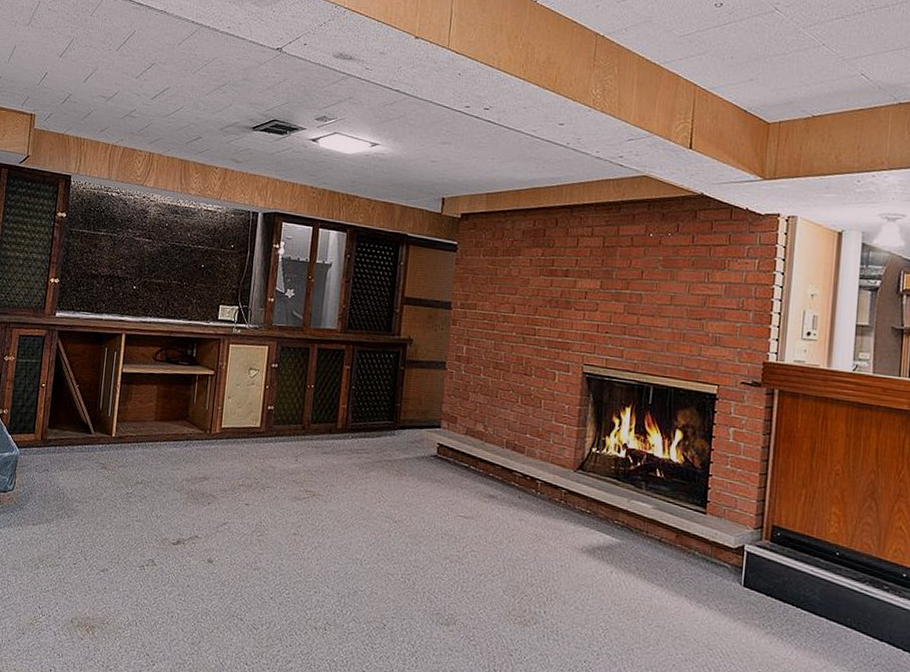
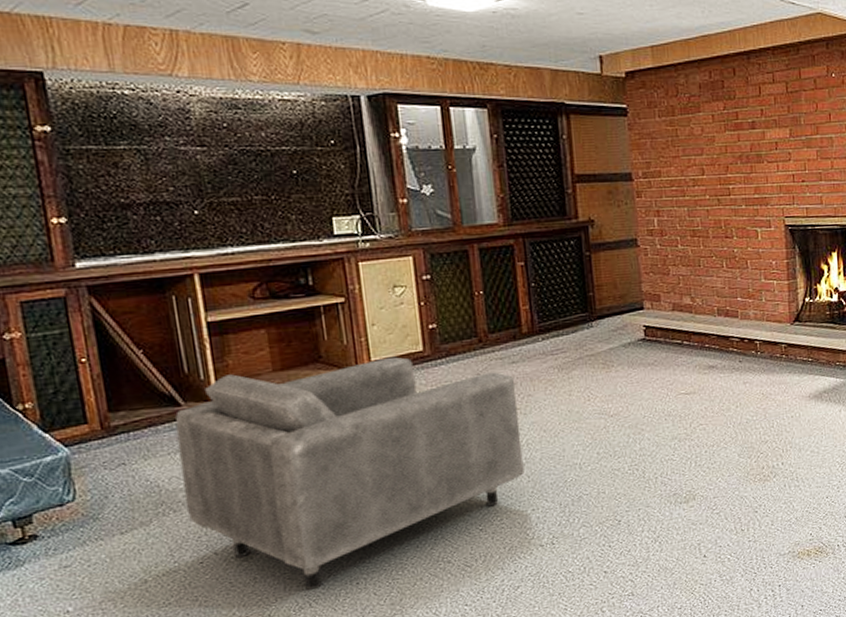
armchair: none [76,416,324,612] -> present [175,356,525,591]

